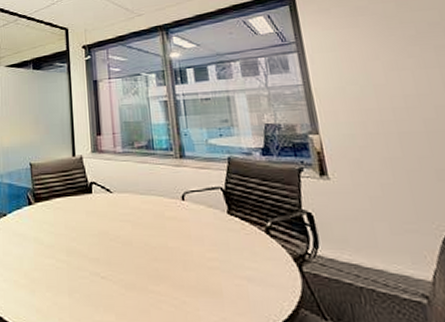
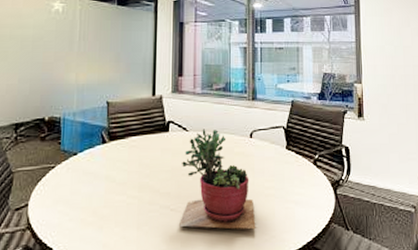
succulent plant: none [108,190,201,307] -> present [178,129,256,229]

